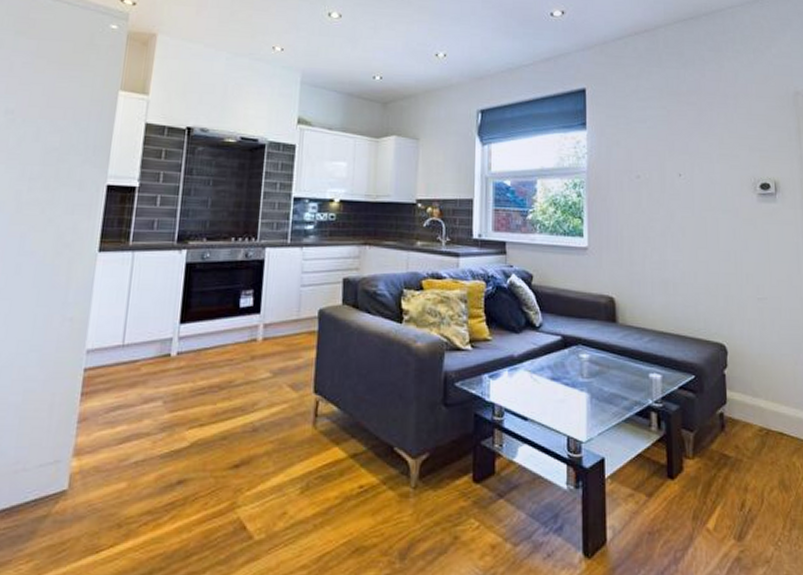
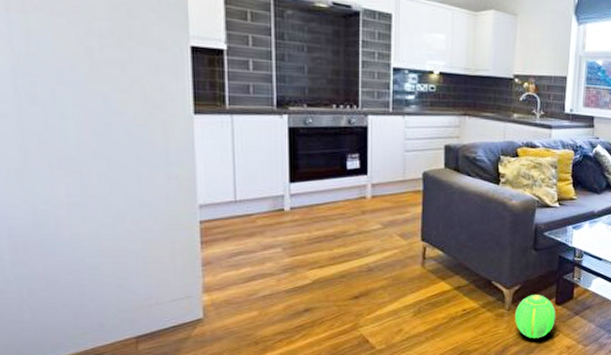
ball: none [423,467,475,532] -> present [515,295,556,339]

